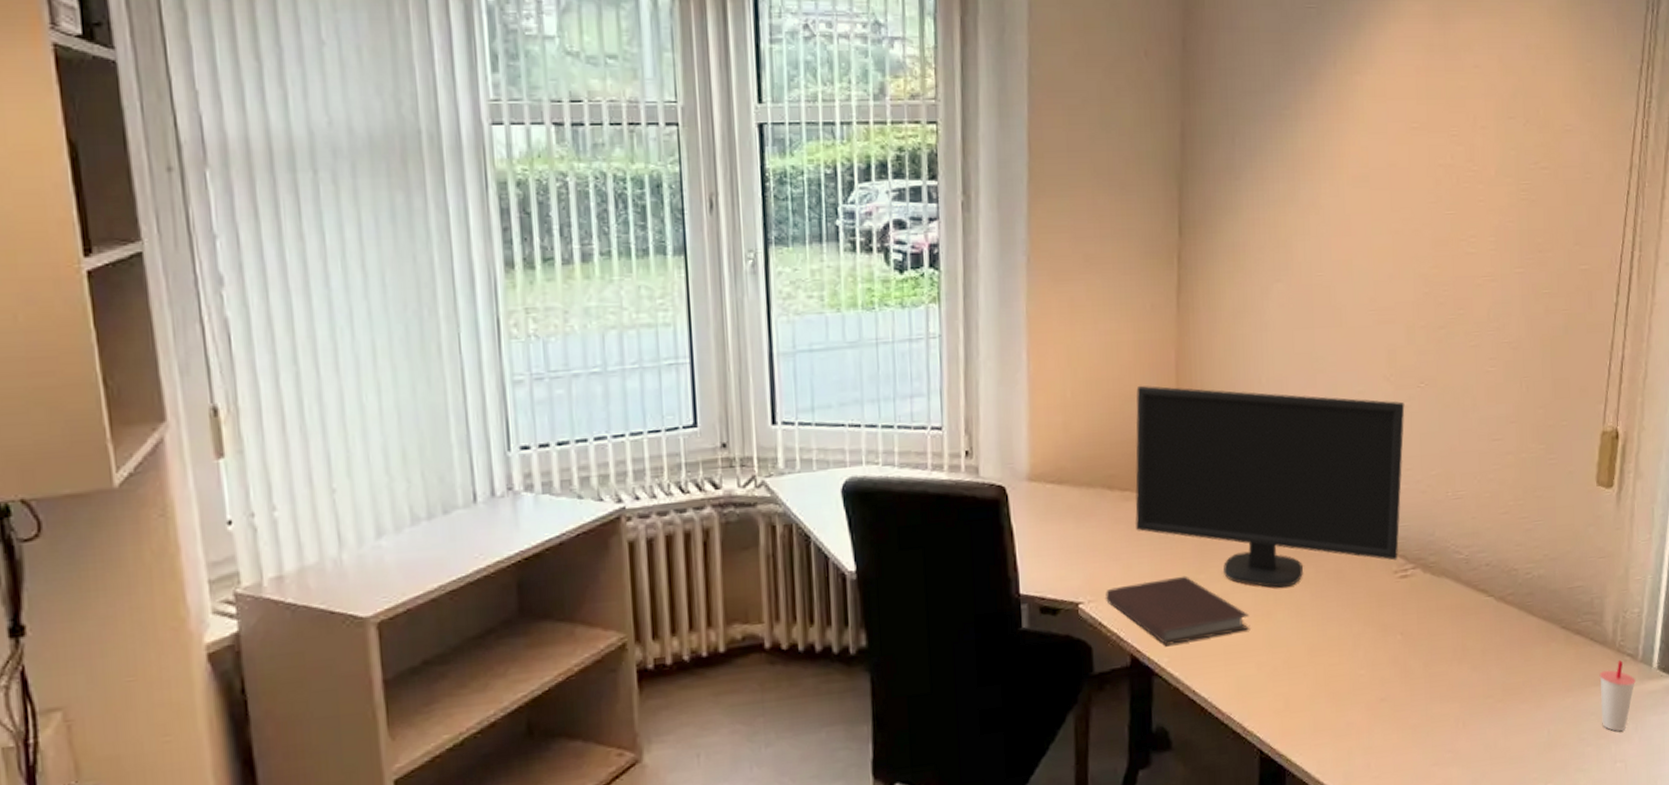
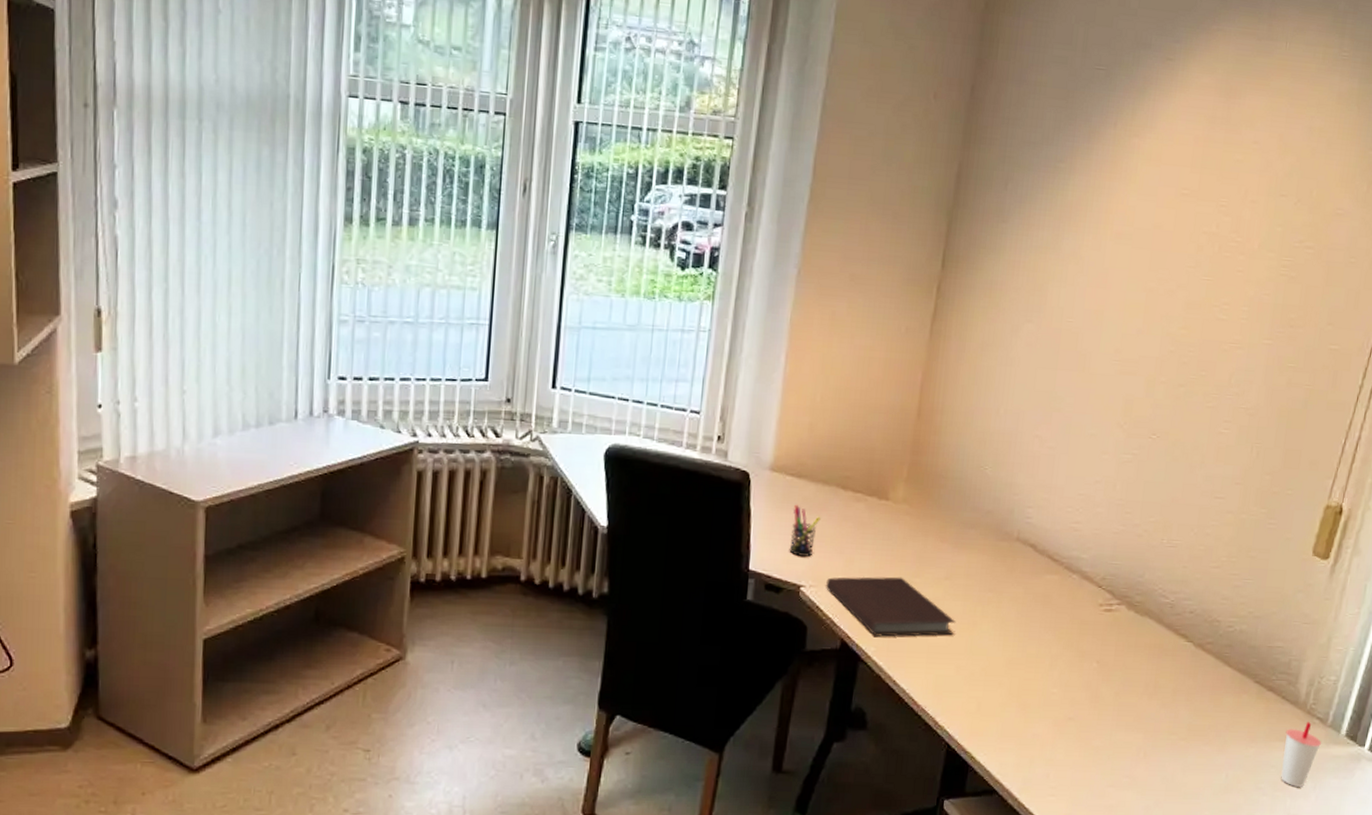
pen holder: none [1059,514,1090,571] -> present [789,504,821,557]
monitor: present [1134,385,1405,588] -> none [862,399,1134,602]

